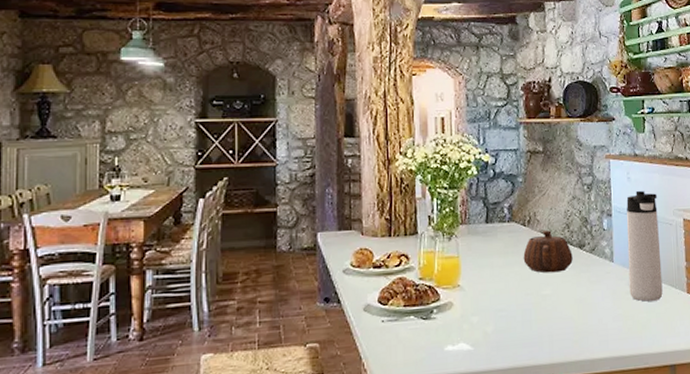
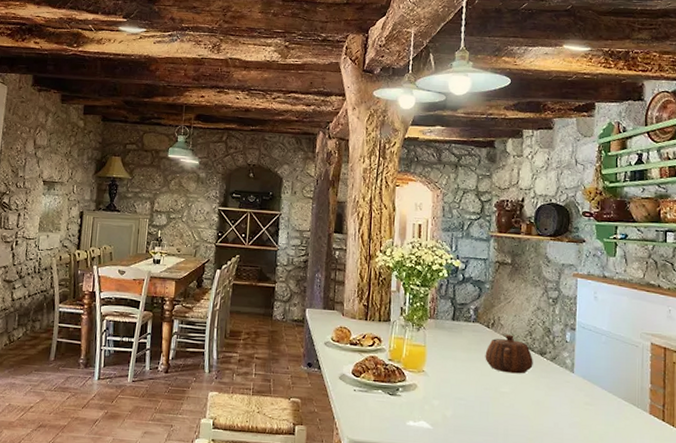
thermos bottle: present [626,190,663,302] -> none [588,310,624,416]

